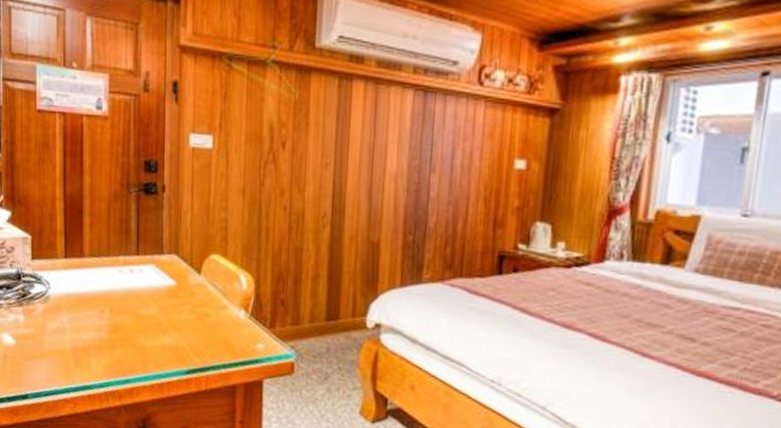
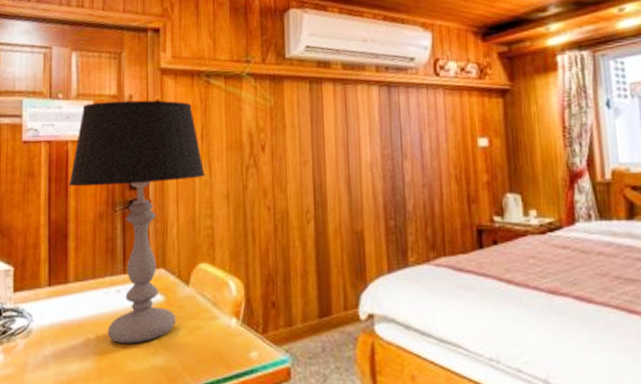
table lamp: none [83,76,222,322] -> present [68,100,206,344]

